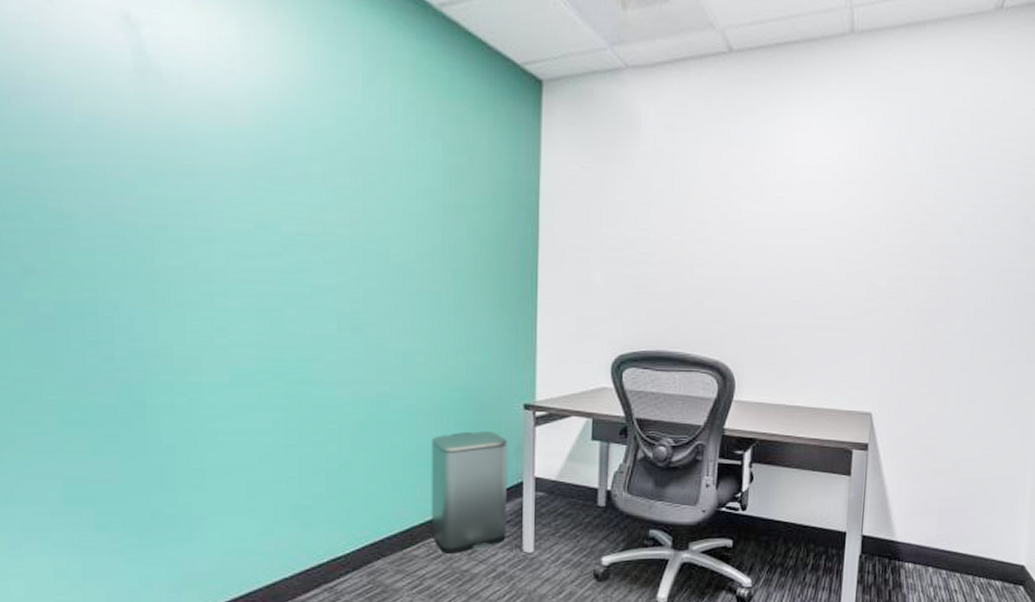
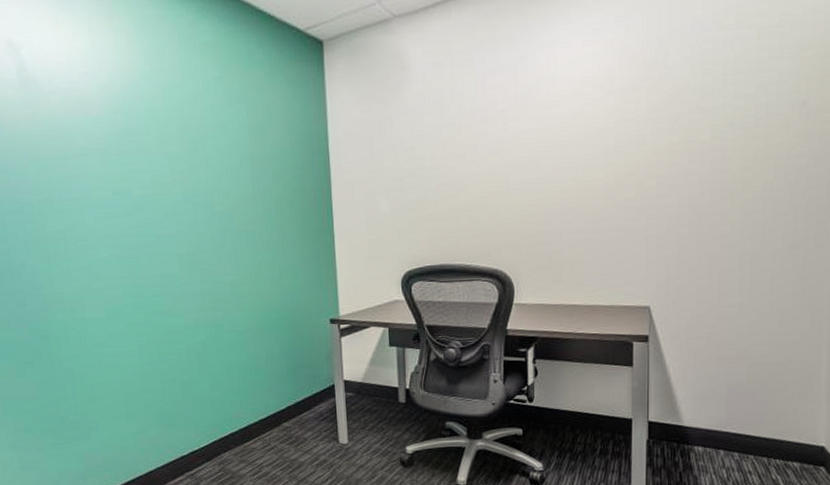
pedal bin: present [432,431,508,553] -> none [259,344,324,446]

